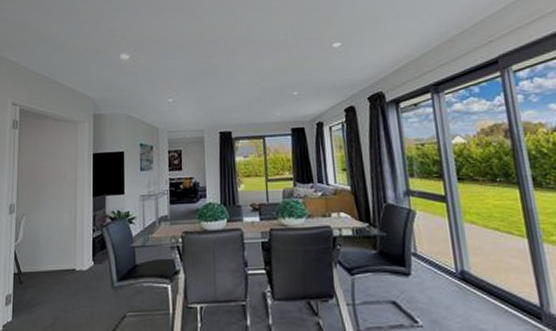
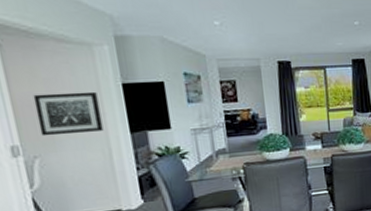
wall art: none [31,160,74,197] -> present [33,91,104,137]

